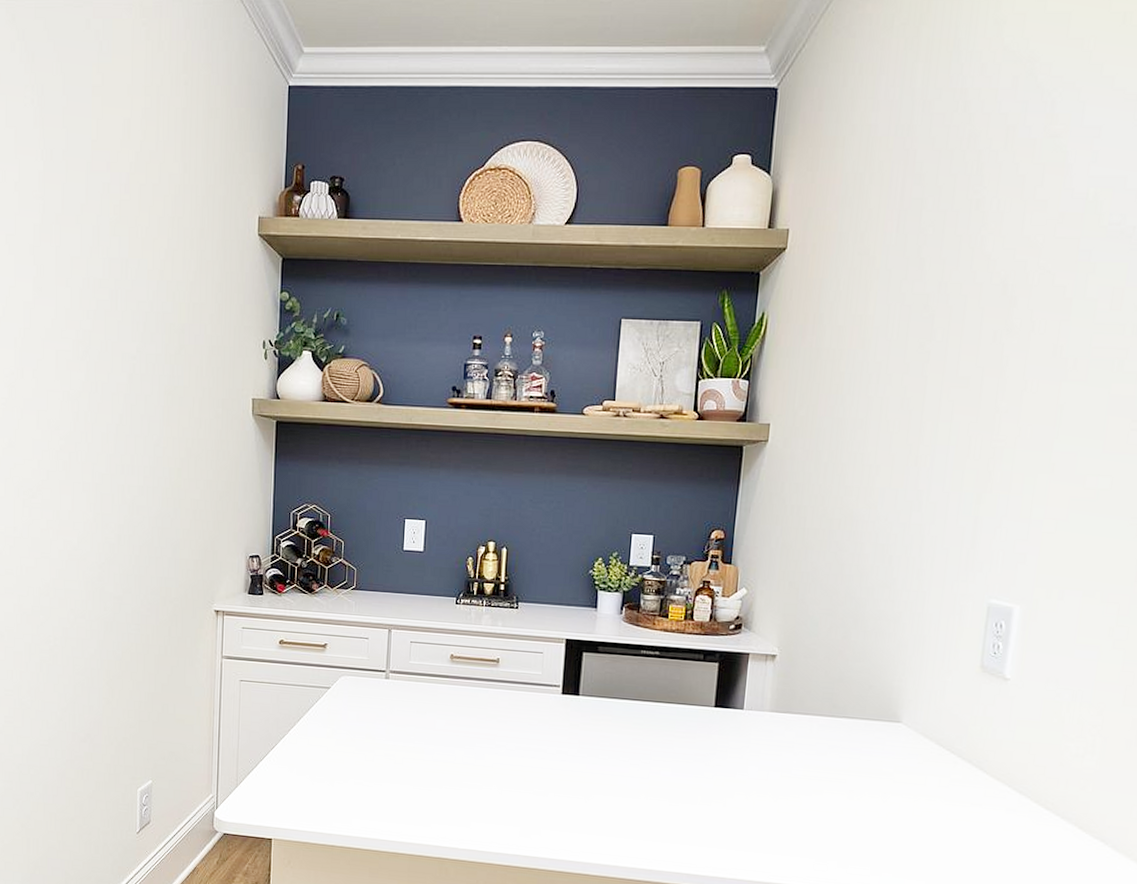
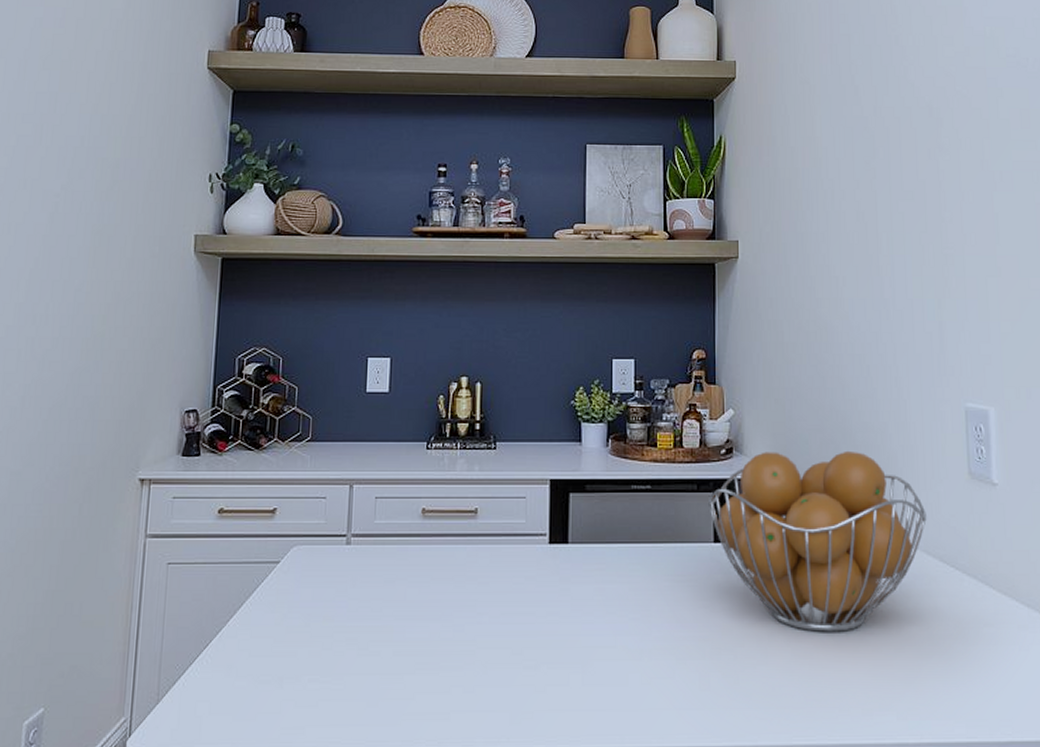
fruit basket: none [713,630,930,796] -> present [708,450,927,632]

